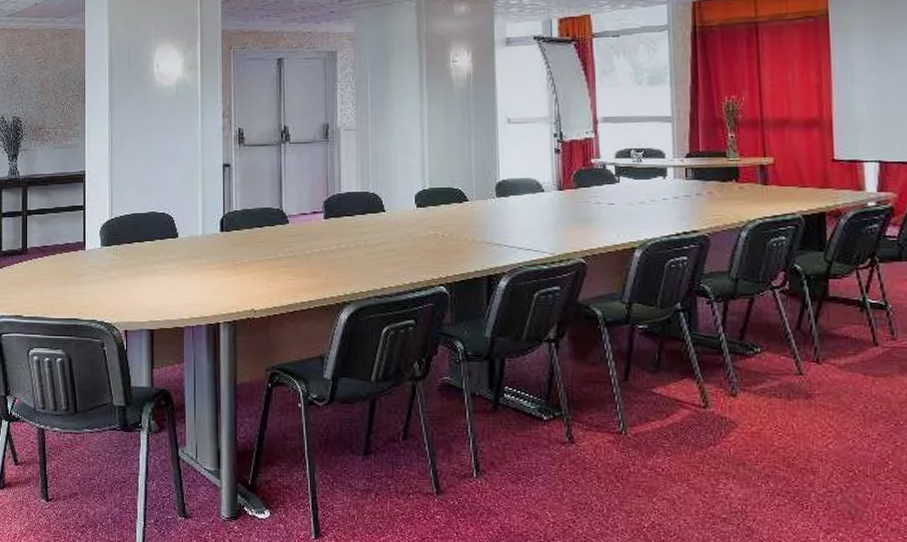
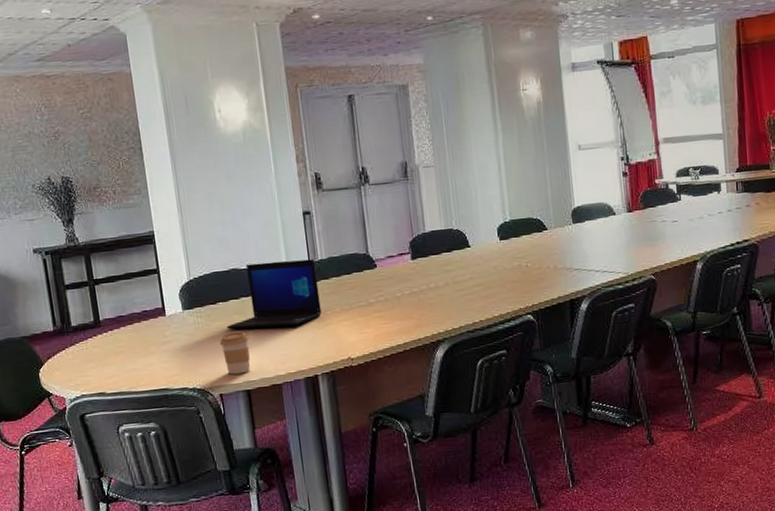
coffee cup: none [132,272,158,313] -> present [220,331,250,375]
laptop: none [139,208,230,272] -> present [226,259,322,330]

